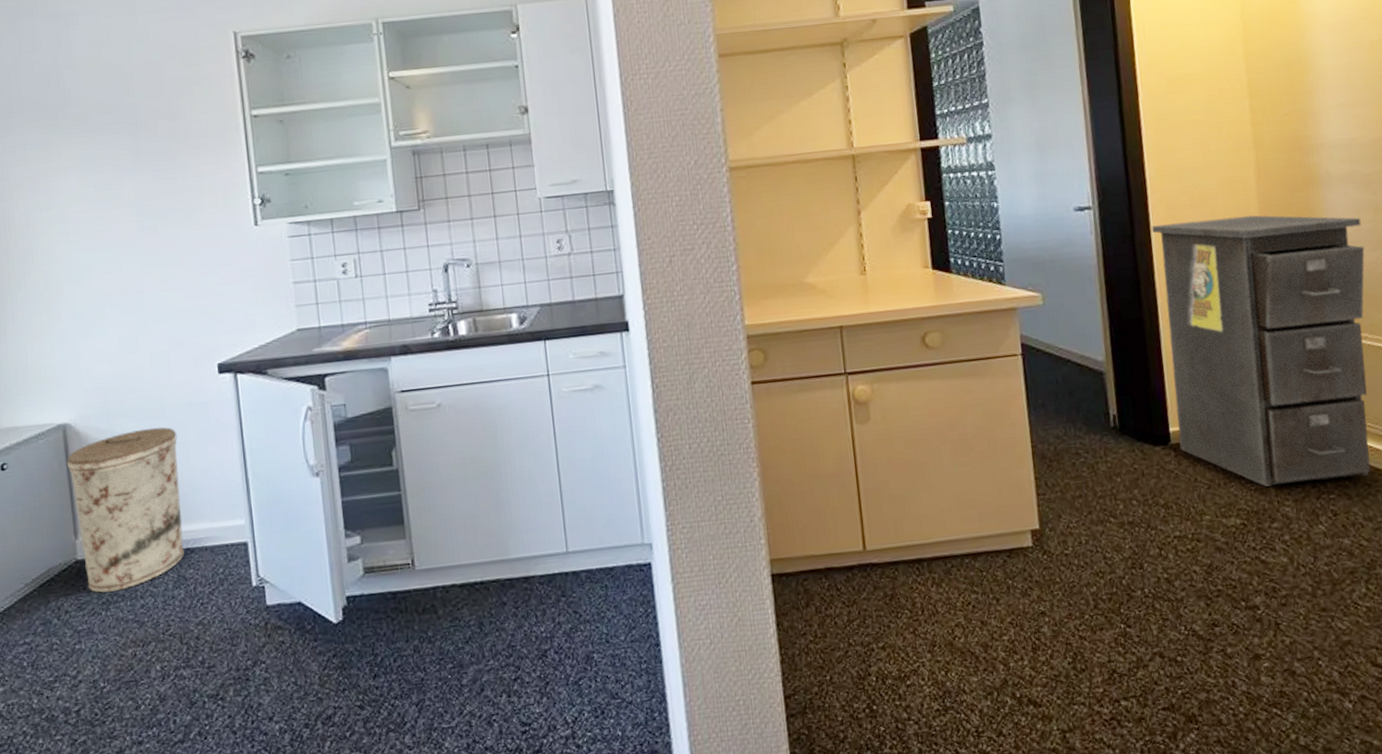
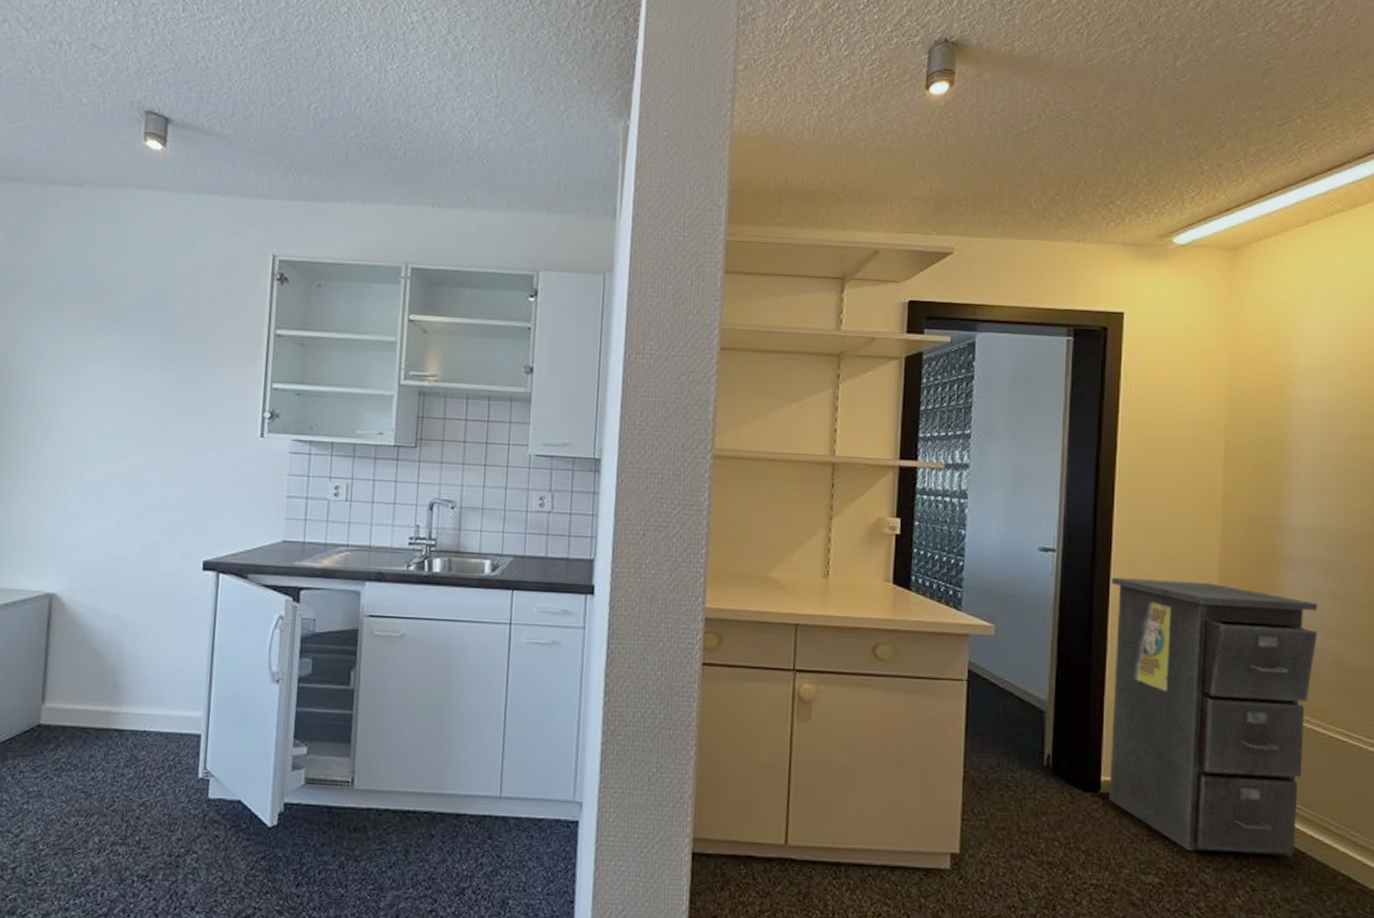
trash can: present [66,427,185,593] -> none [45,610,154,760]

